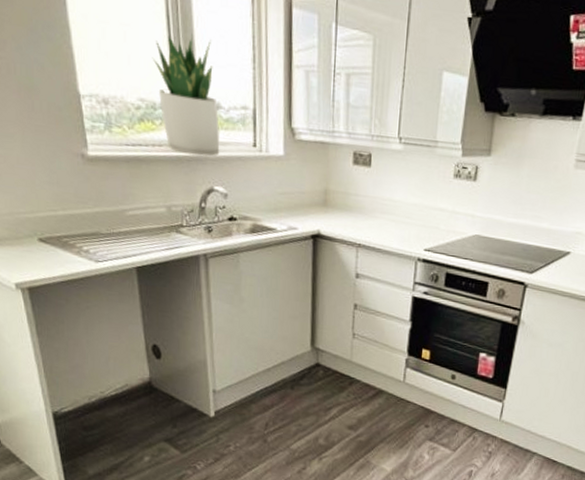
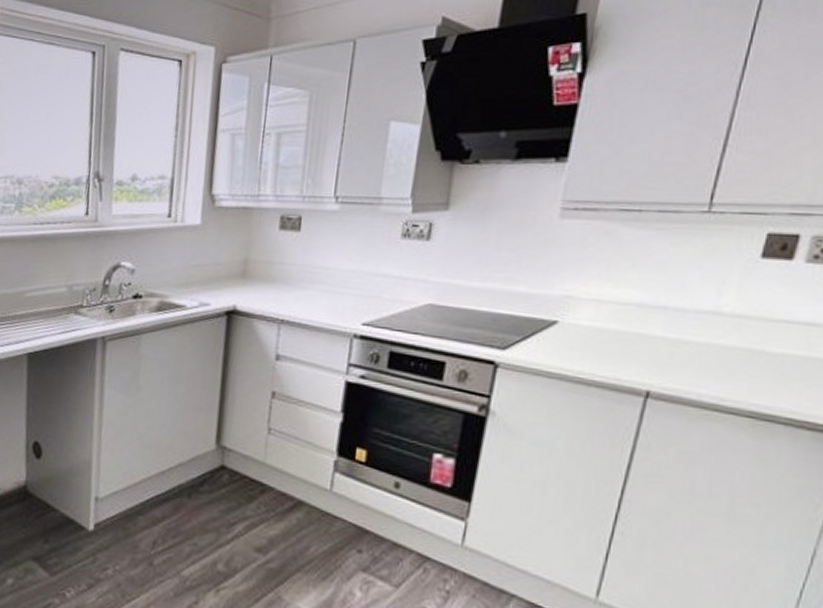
planter: present [153,34,220,157] -> none [72,109,134,231]

